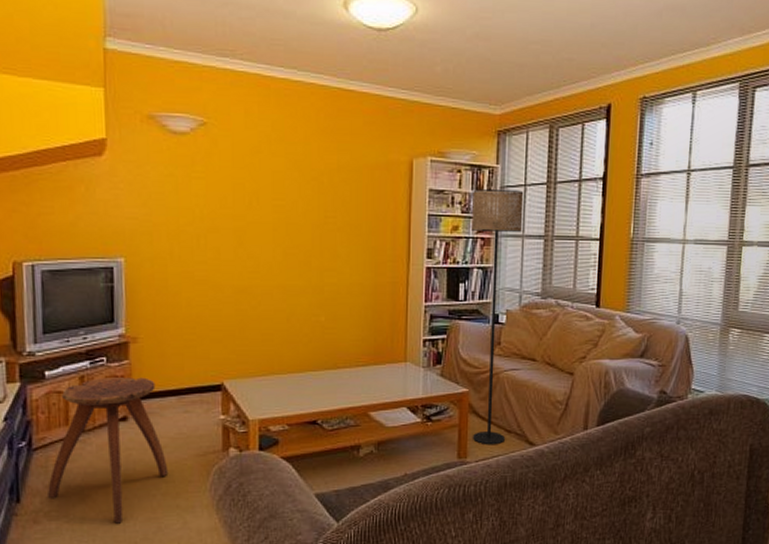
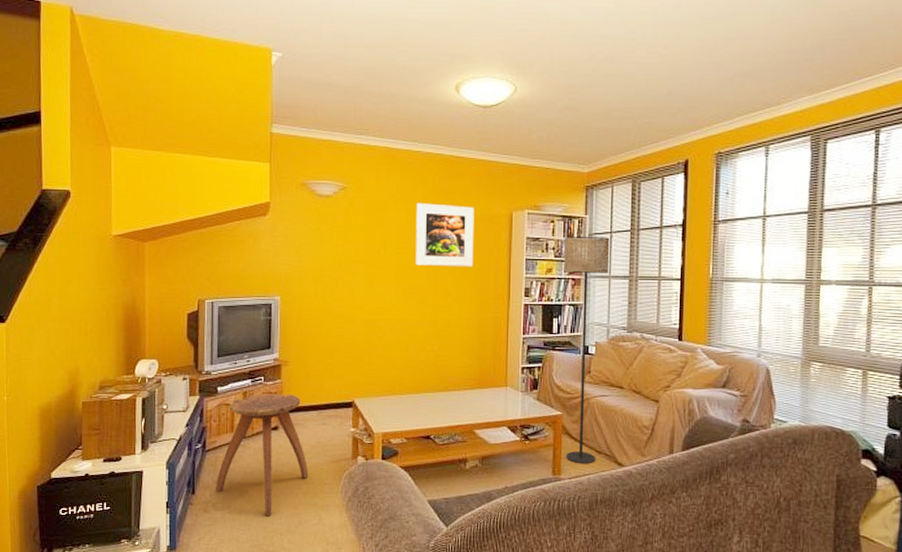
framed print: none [296,145,367,222] -> present [416,203,474,266]

